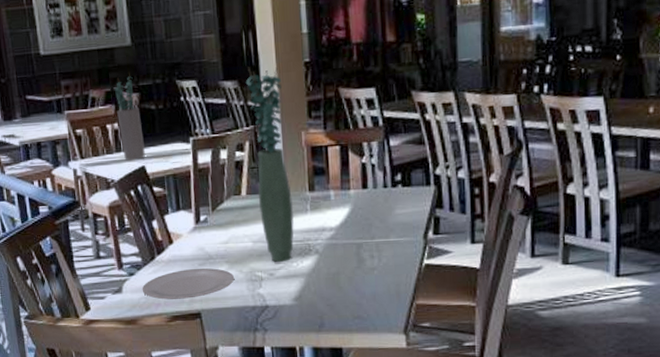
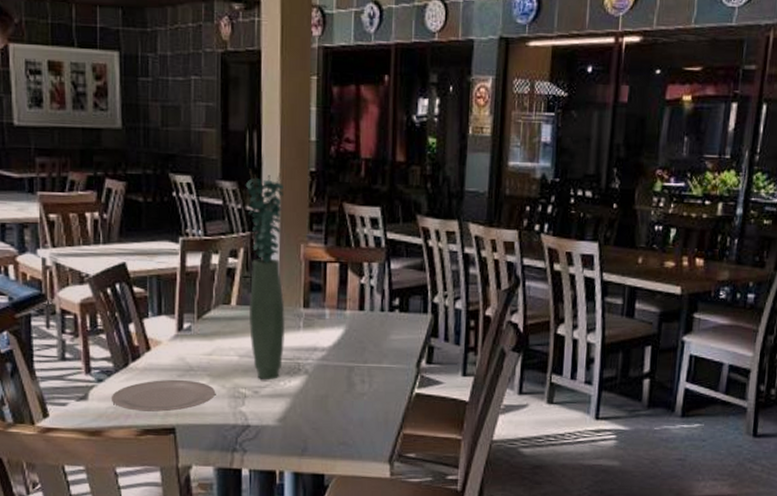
vase: present [115,72,145,160] -> none [99,158,127,255]

